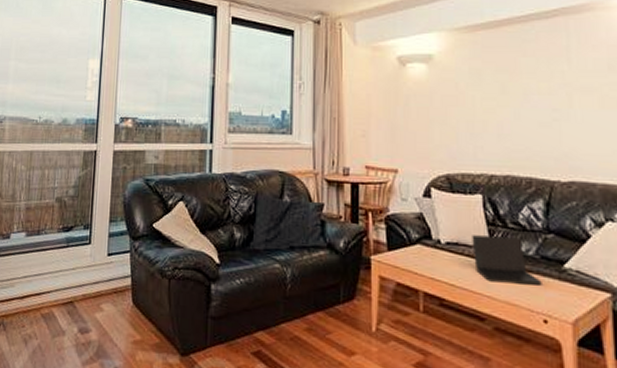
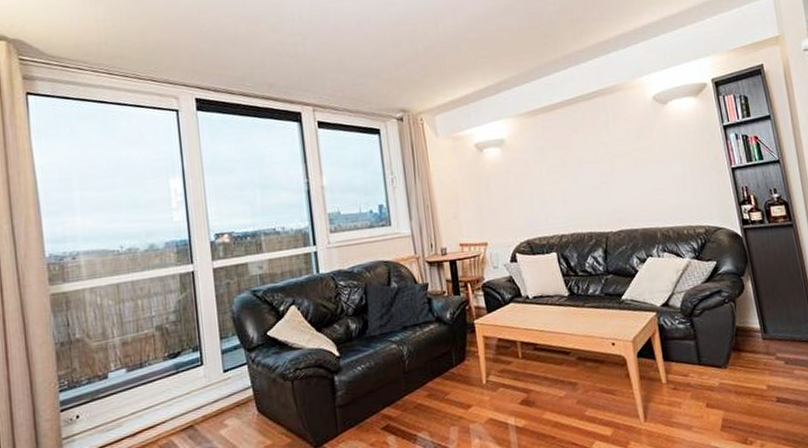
laptop: present [472,235,542,285] -> none [552,282,608,322]

